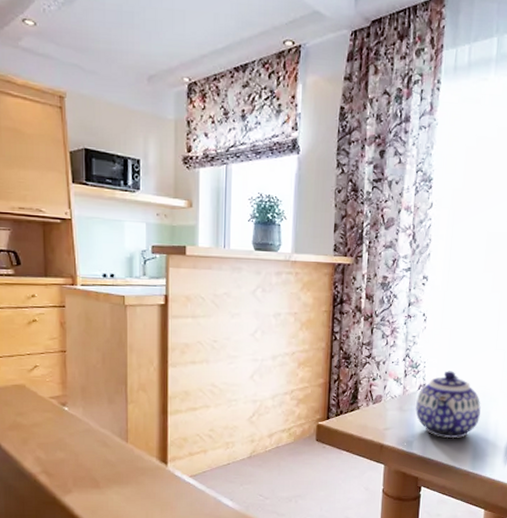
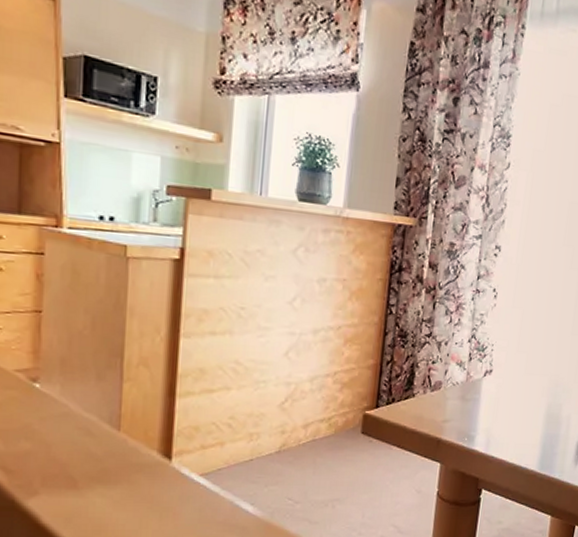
teapot: present [415,371,481,439] -> none [479,355,553,434]

